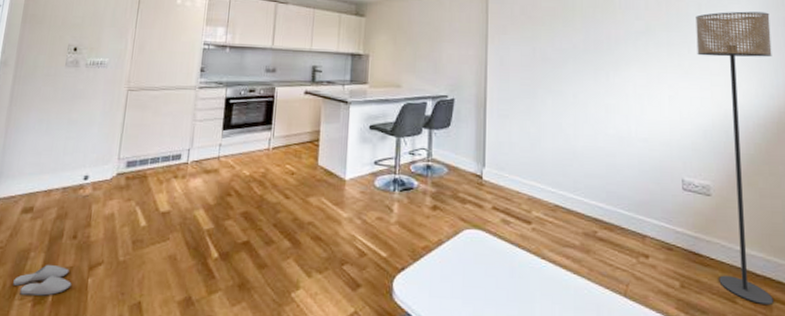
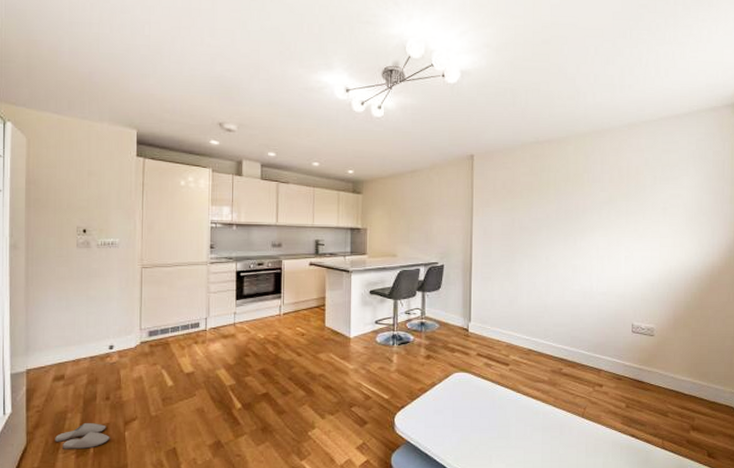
floor lamp: present [695,11,774,306] -> none [650,182,712,417]

